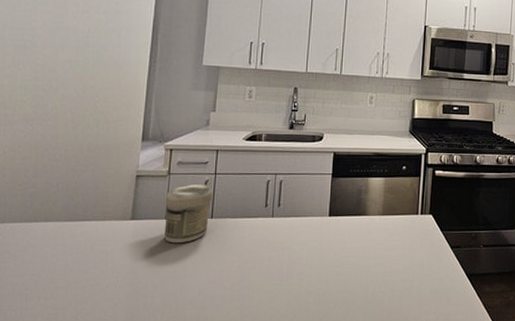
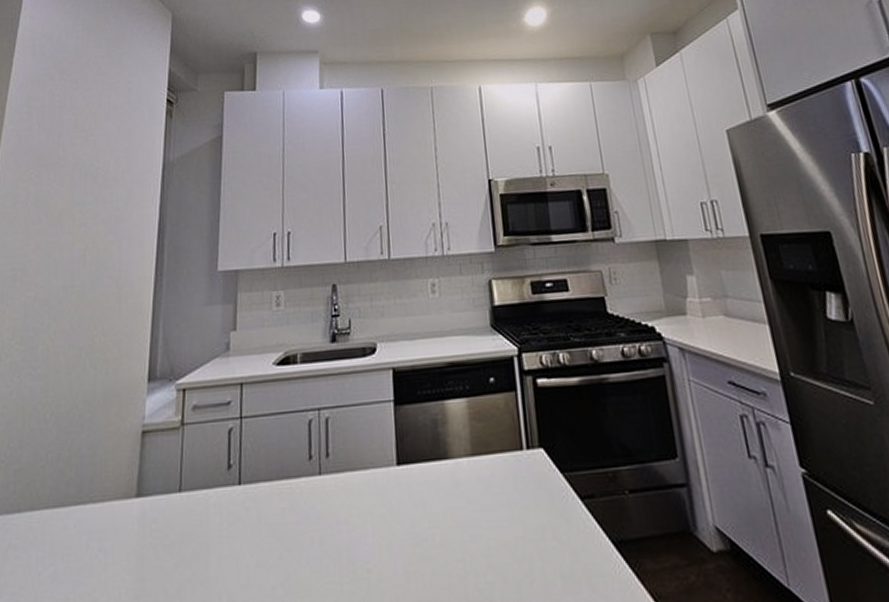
jar: present [164,183,212,244] -> none [178,434,239,528]

